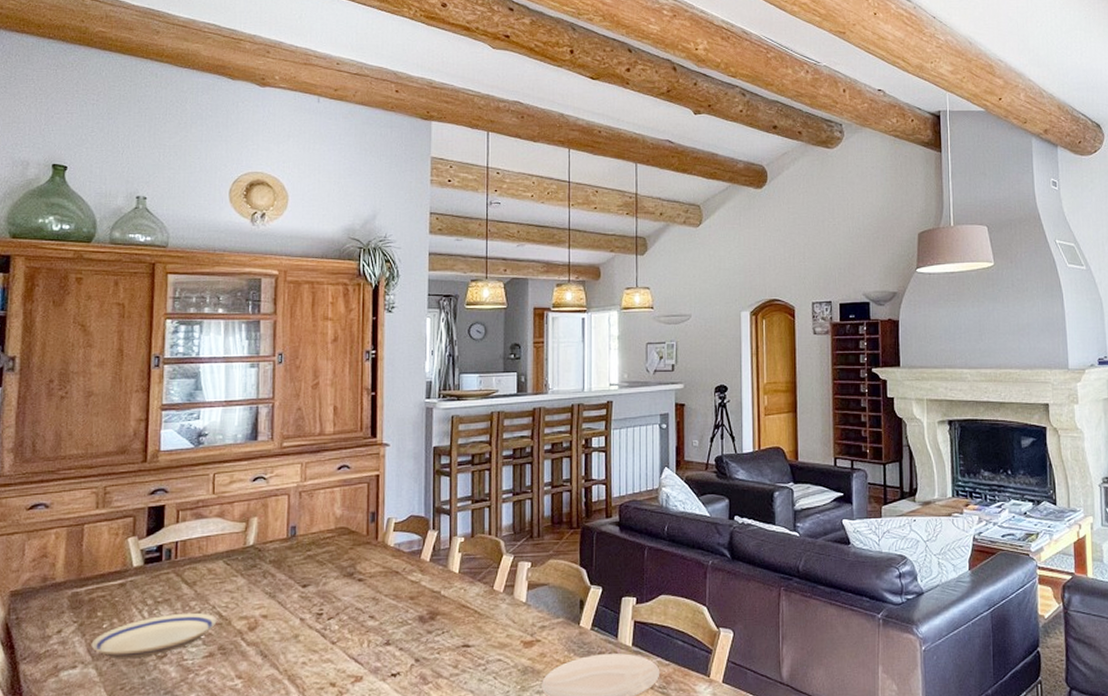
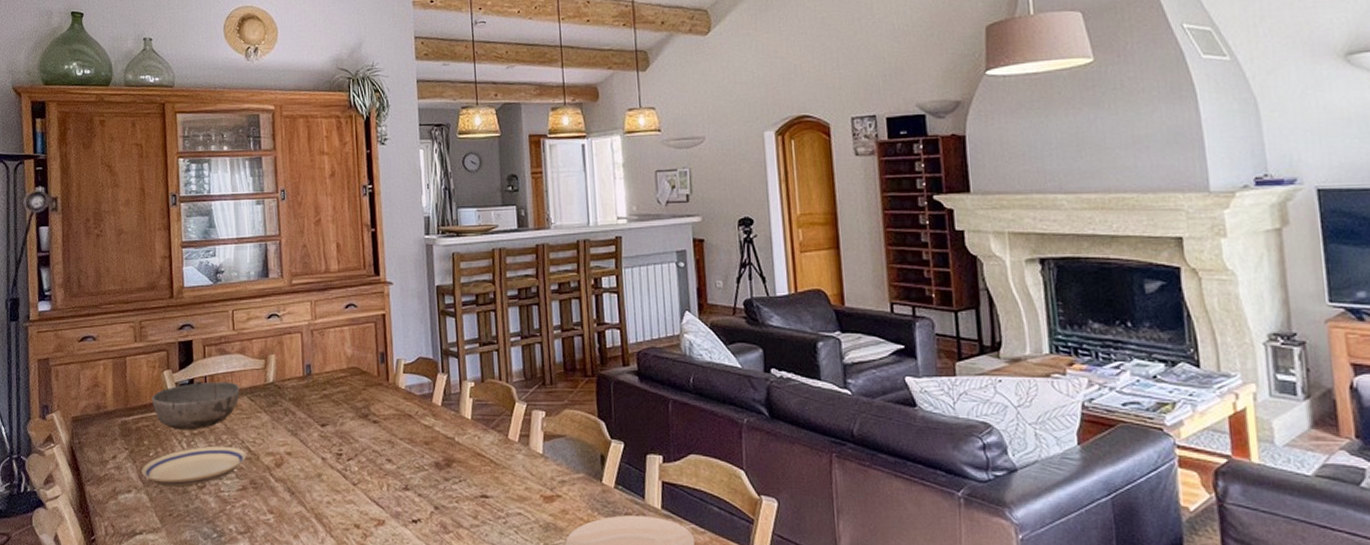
bowl: none [111,546,215,599] -> present [152,382,240,430]

